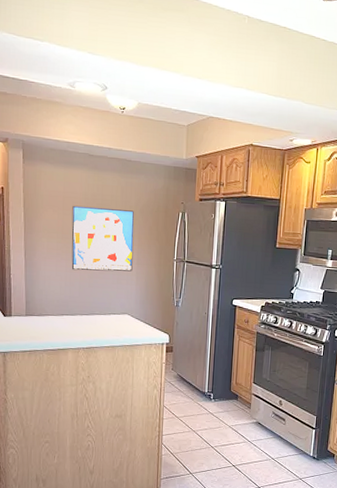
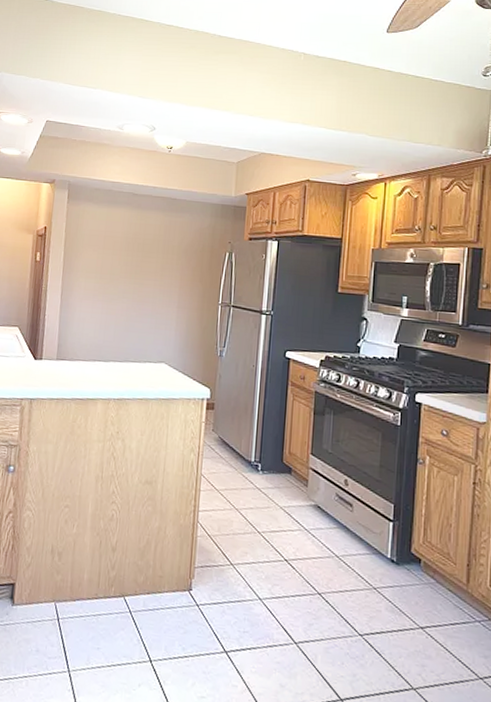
wall art: present [71,205,134,272] -> none [107,244,177,316]

